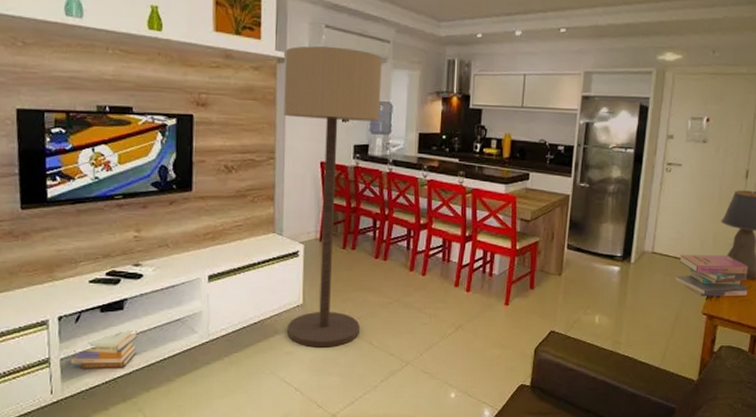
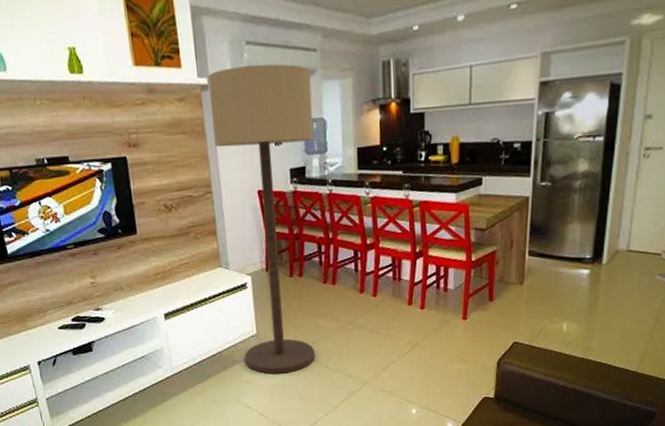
books: present [70,331,138,370] -> none [55,369,110,407]

